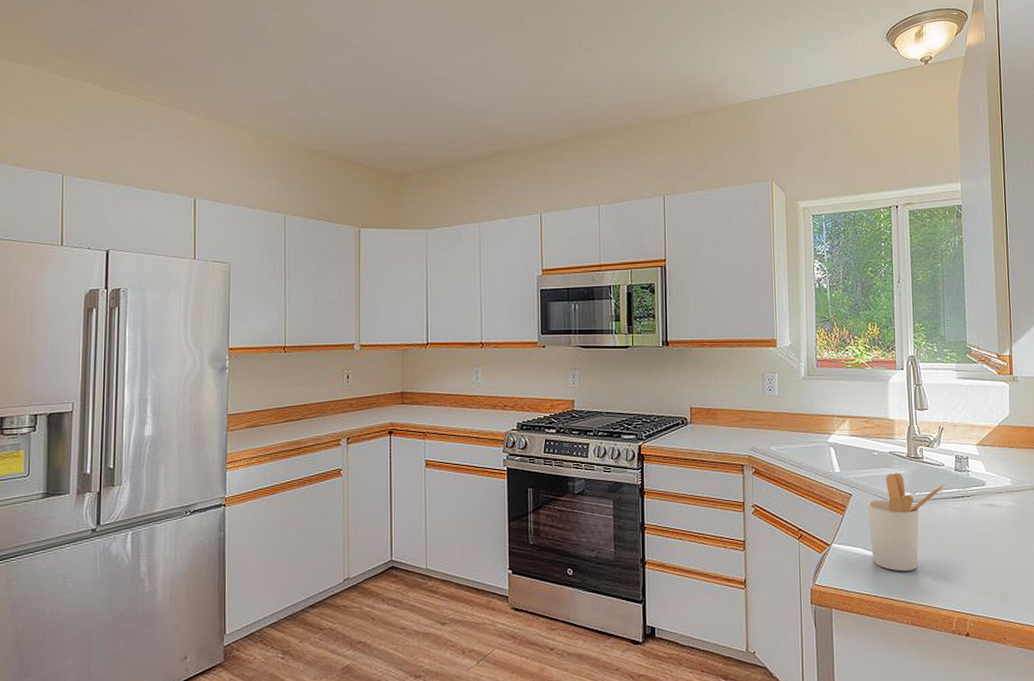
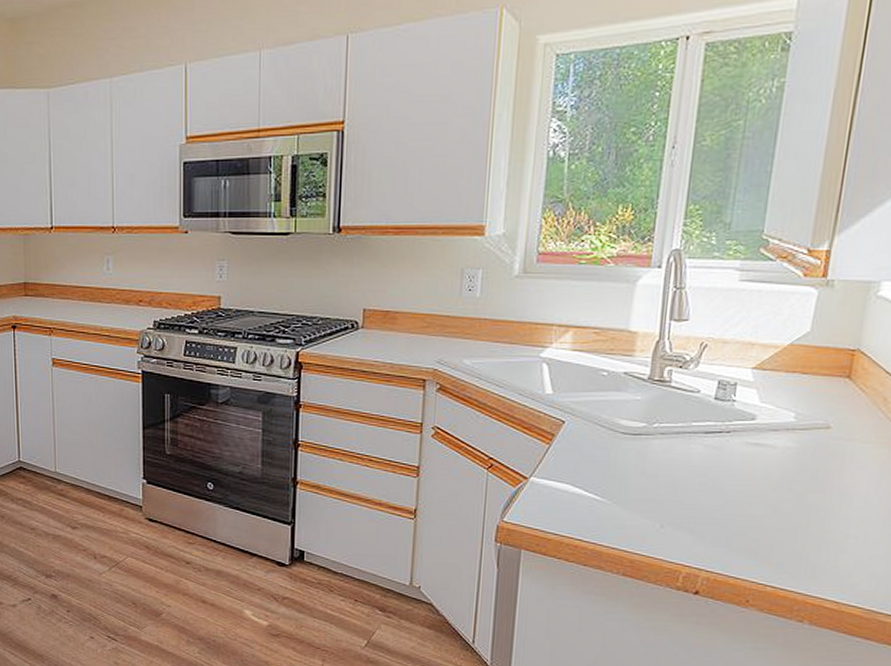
utensil holder: present [867,472,945,572] -> none [582,398,697,516]

